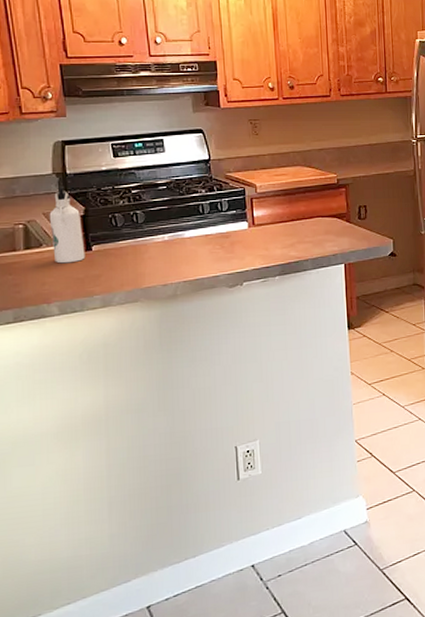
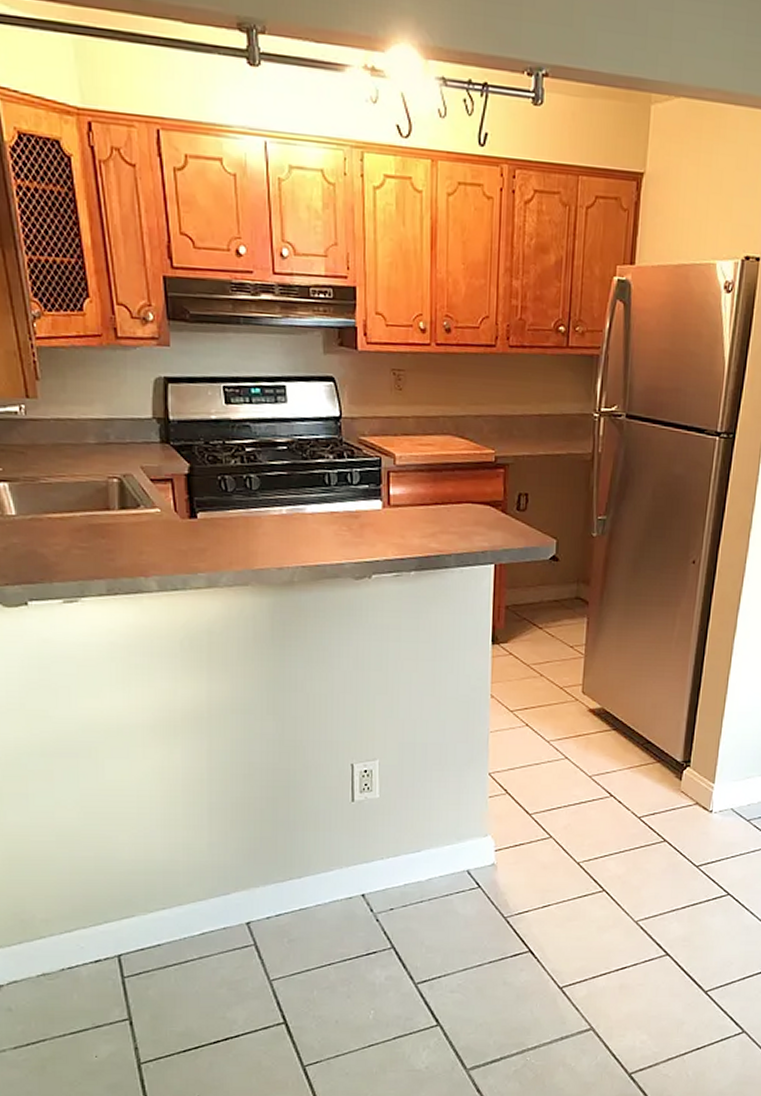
water bottle: present [49,185,86,264] -> none [148,434,189,531]

